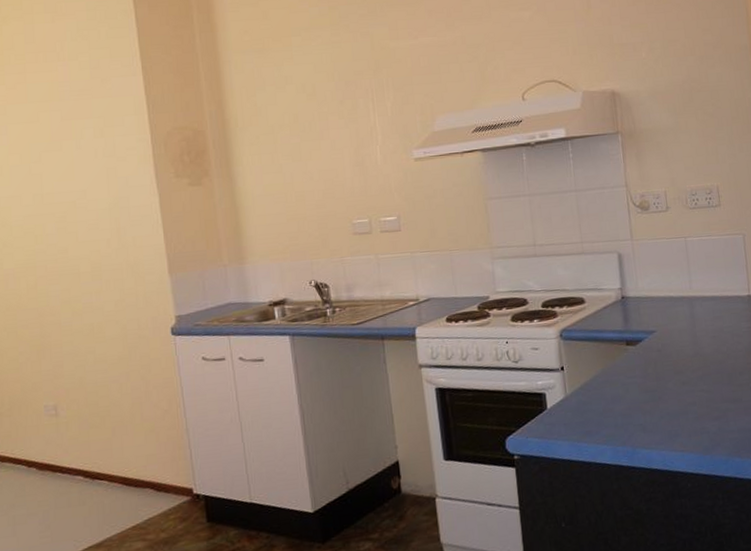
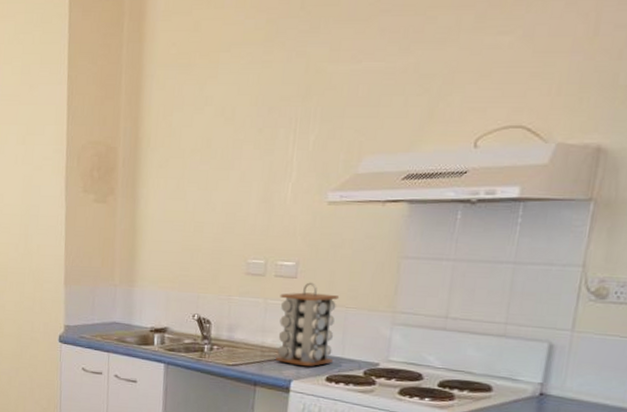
spice rack: none [389,232,450,313] -> present [276,282,340,367]

